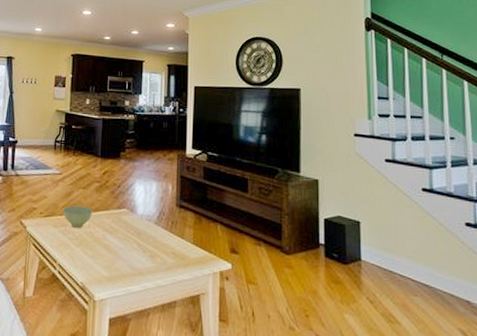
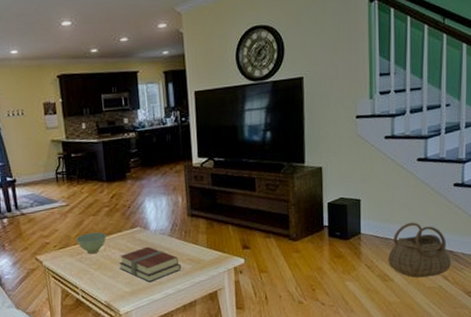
books: none [100,230,164,270] -> present [118,246,181,282]
basket: none [393,258,470,329] -> present [388,222,451,278]

